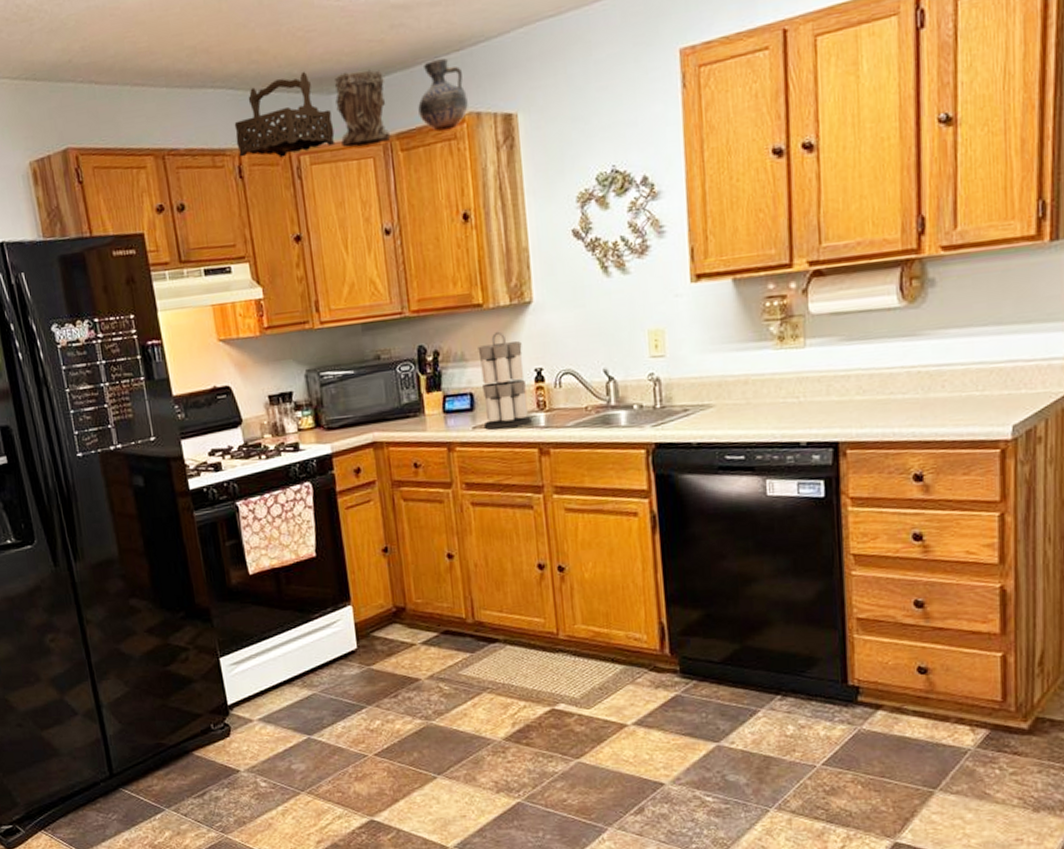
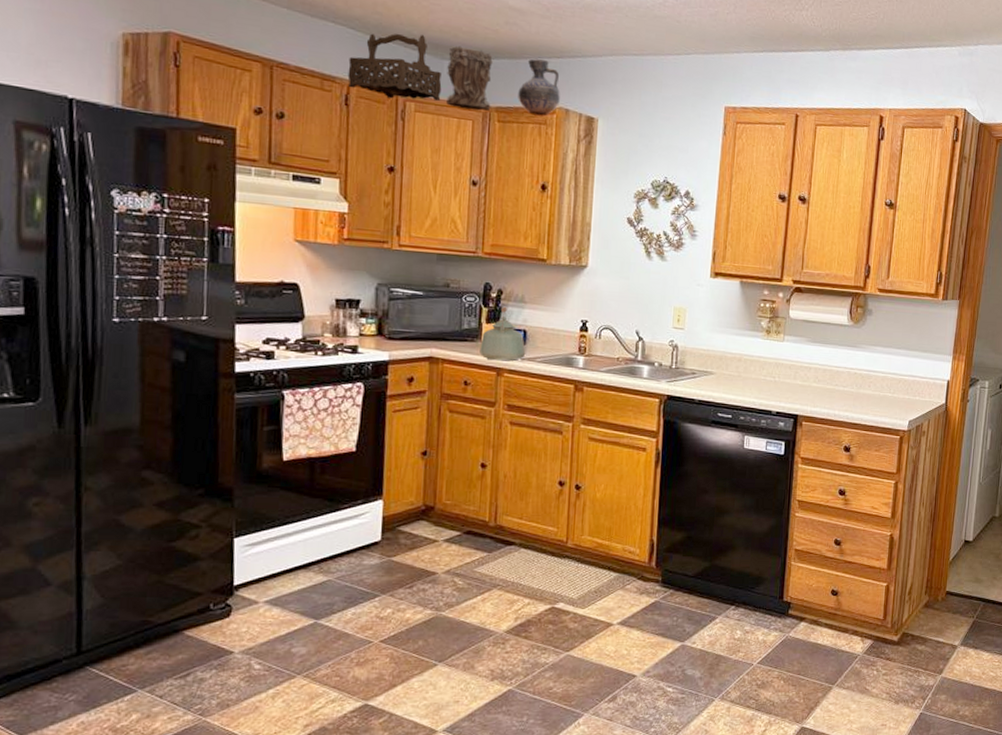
kettle: none [424,369,477,435] -> present [479,306,526,361]
spice rack: present [477,331,532,431] -> none [531,284,574,366]

